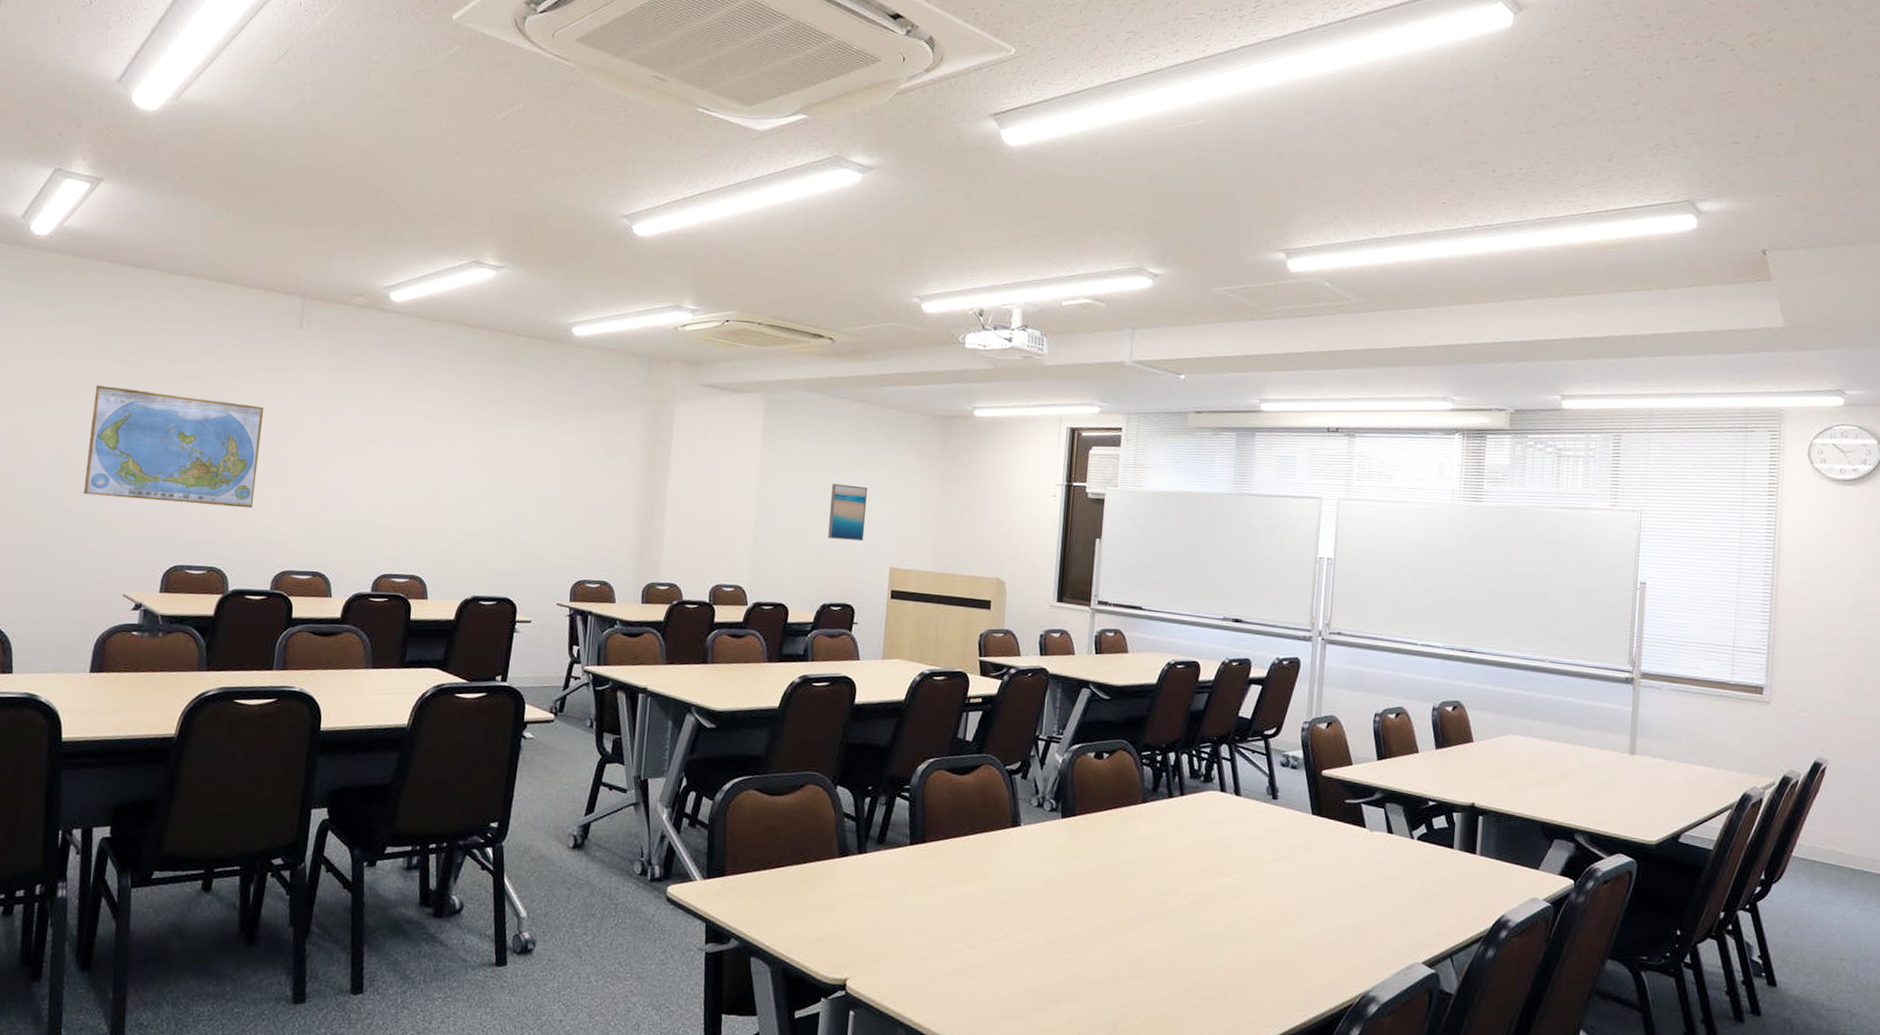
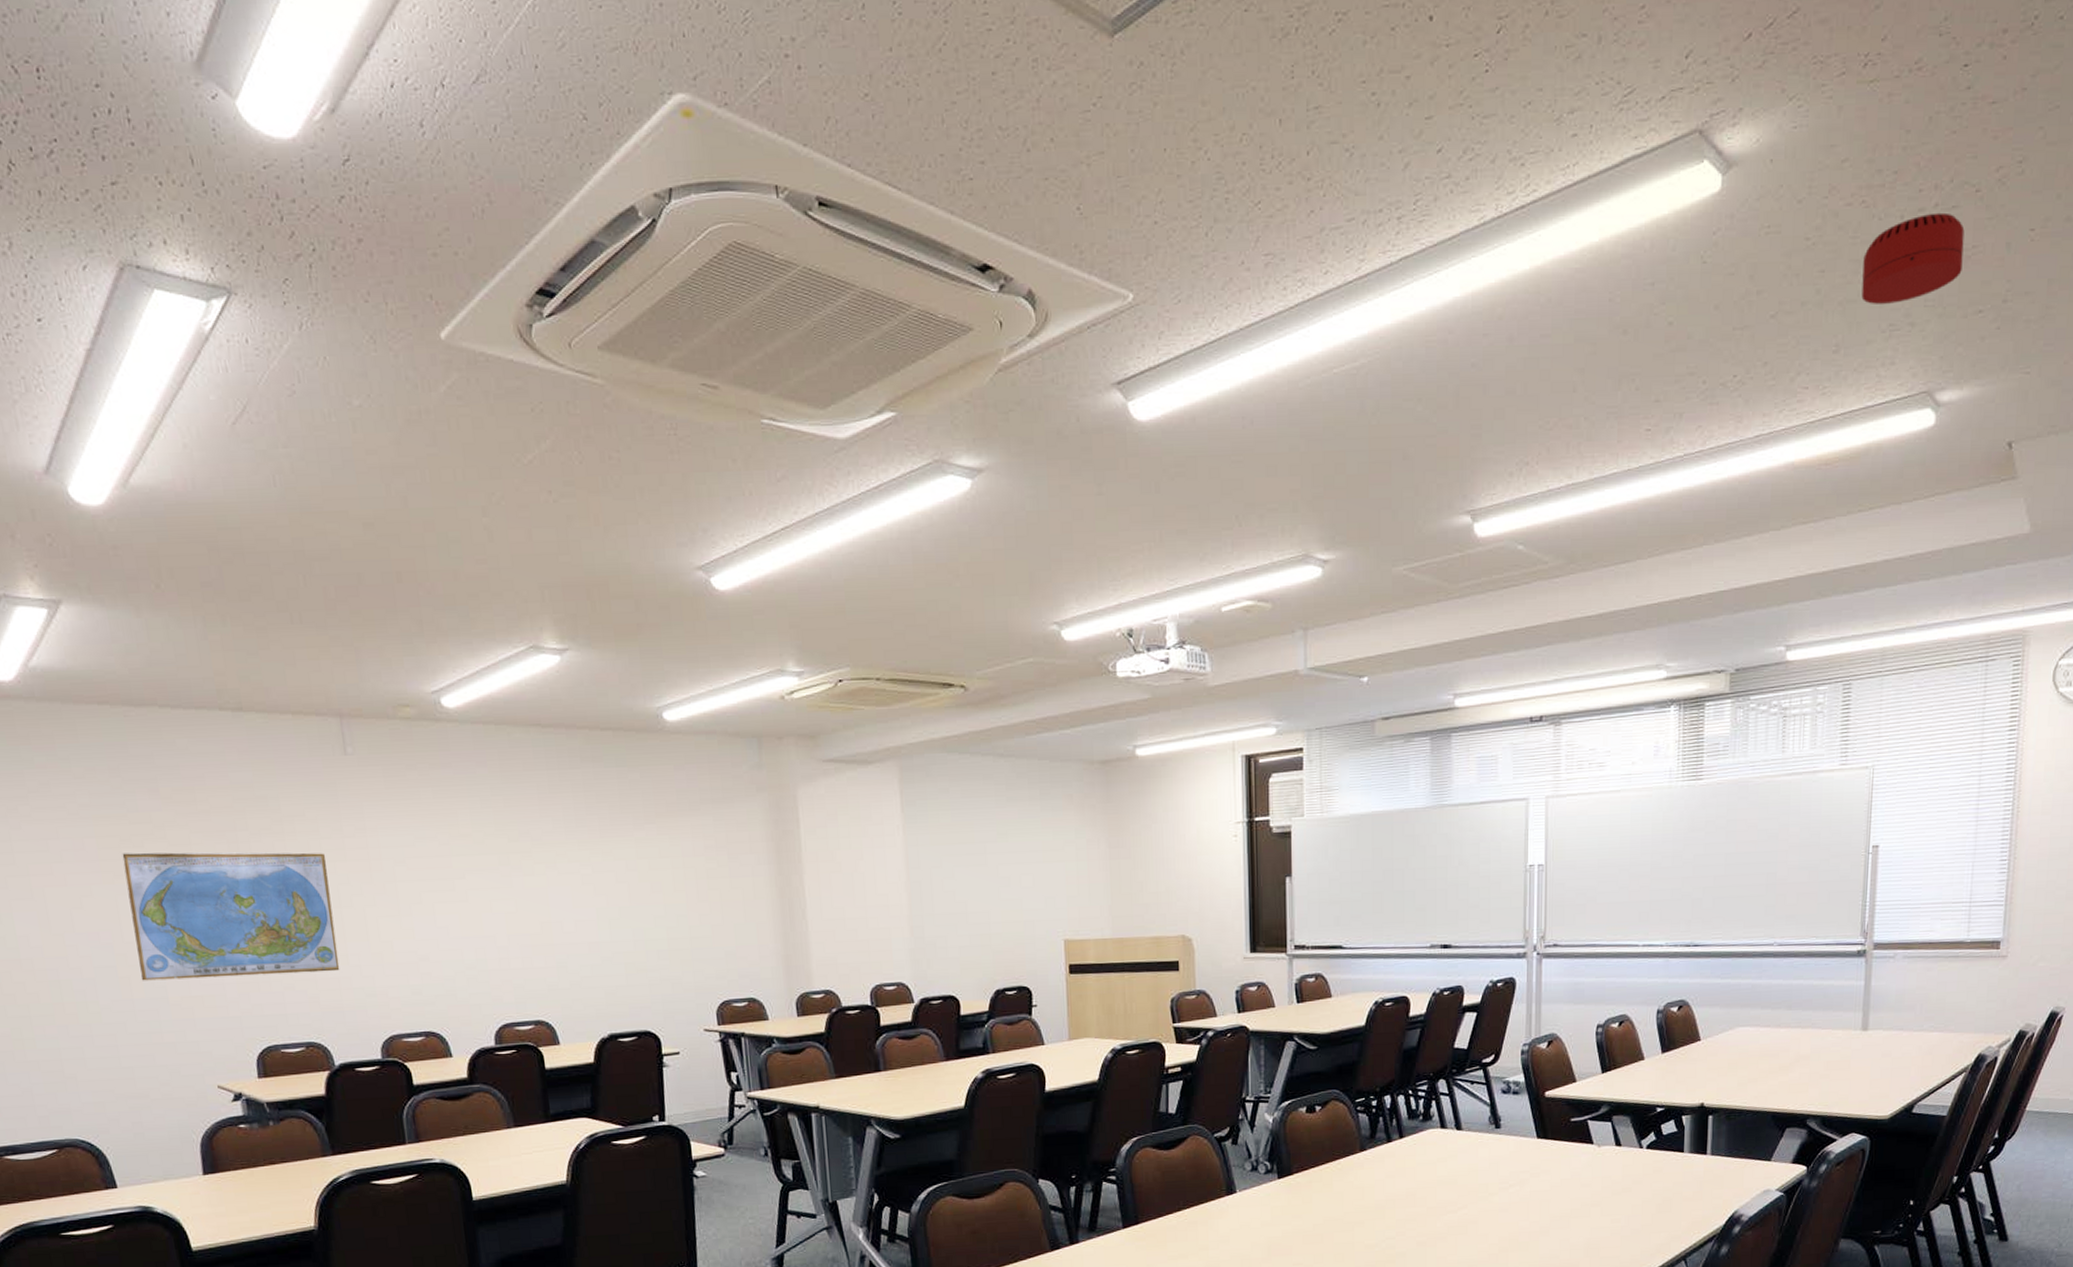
wall art: present [828,483,868,541] -> none [988,853,1032,918]
smoke detector: none [1632,62,1721,128] -> present [1861,212,1965,304]

